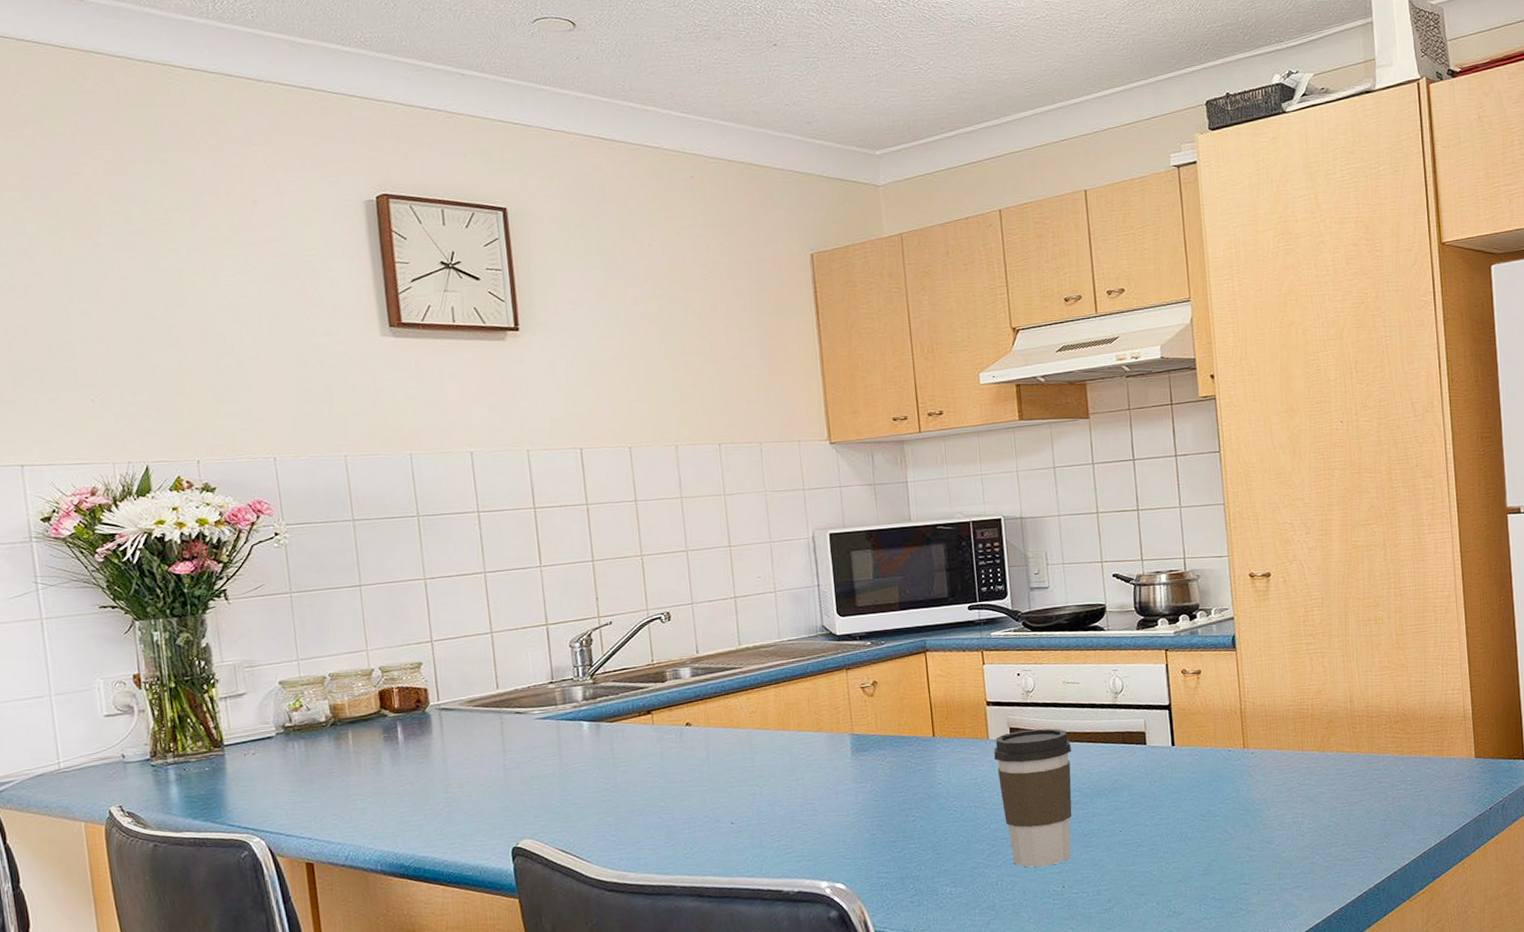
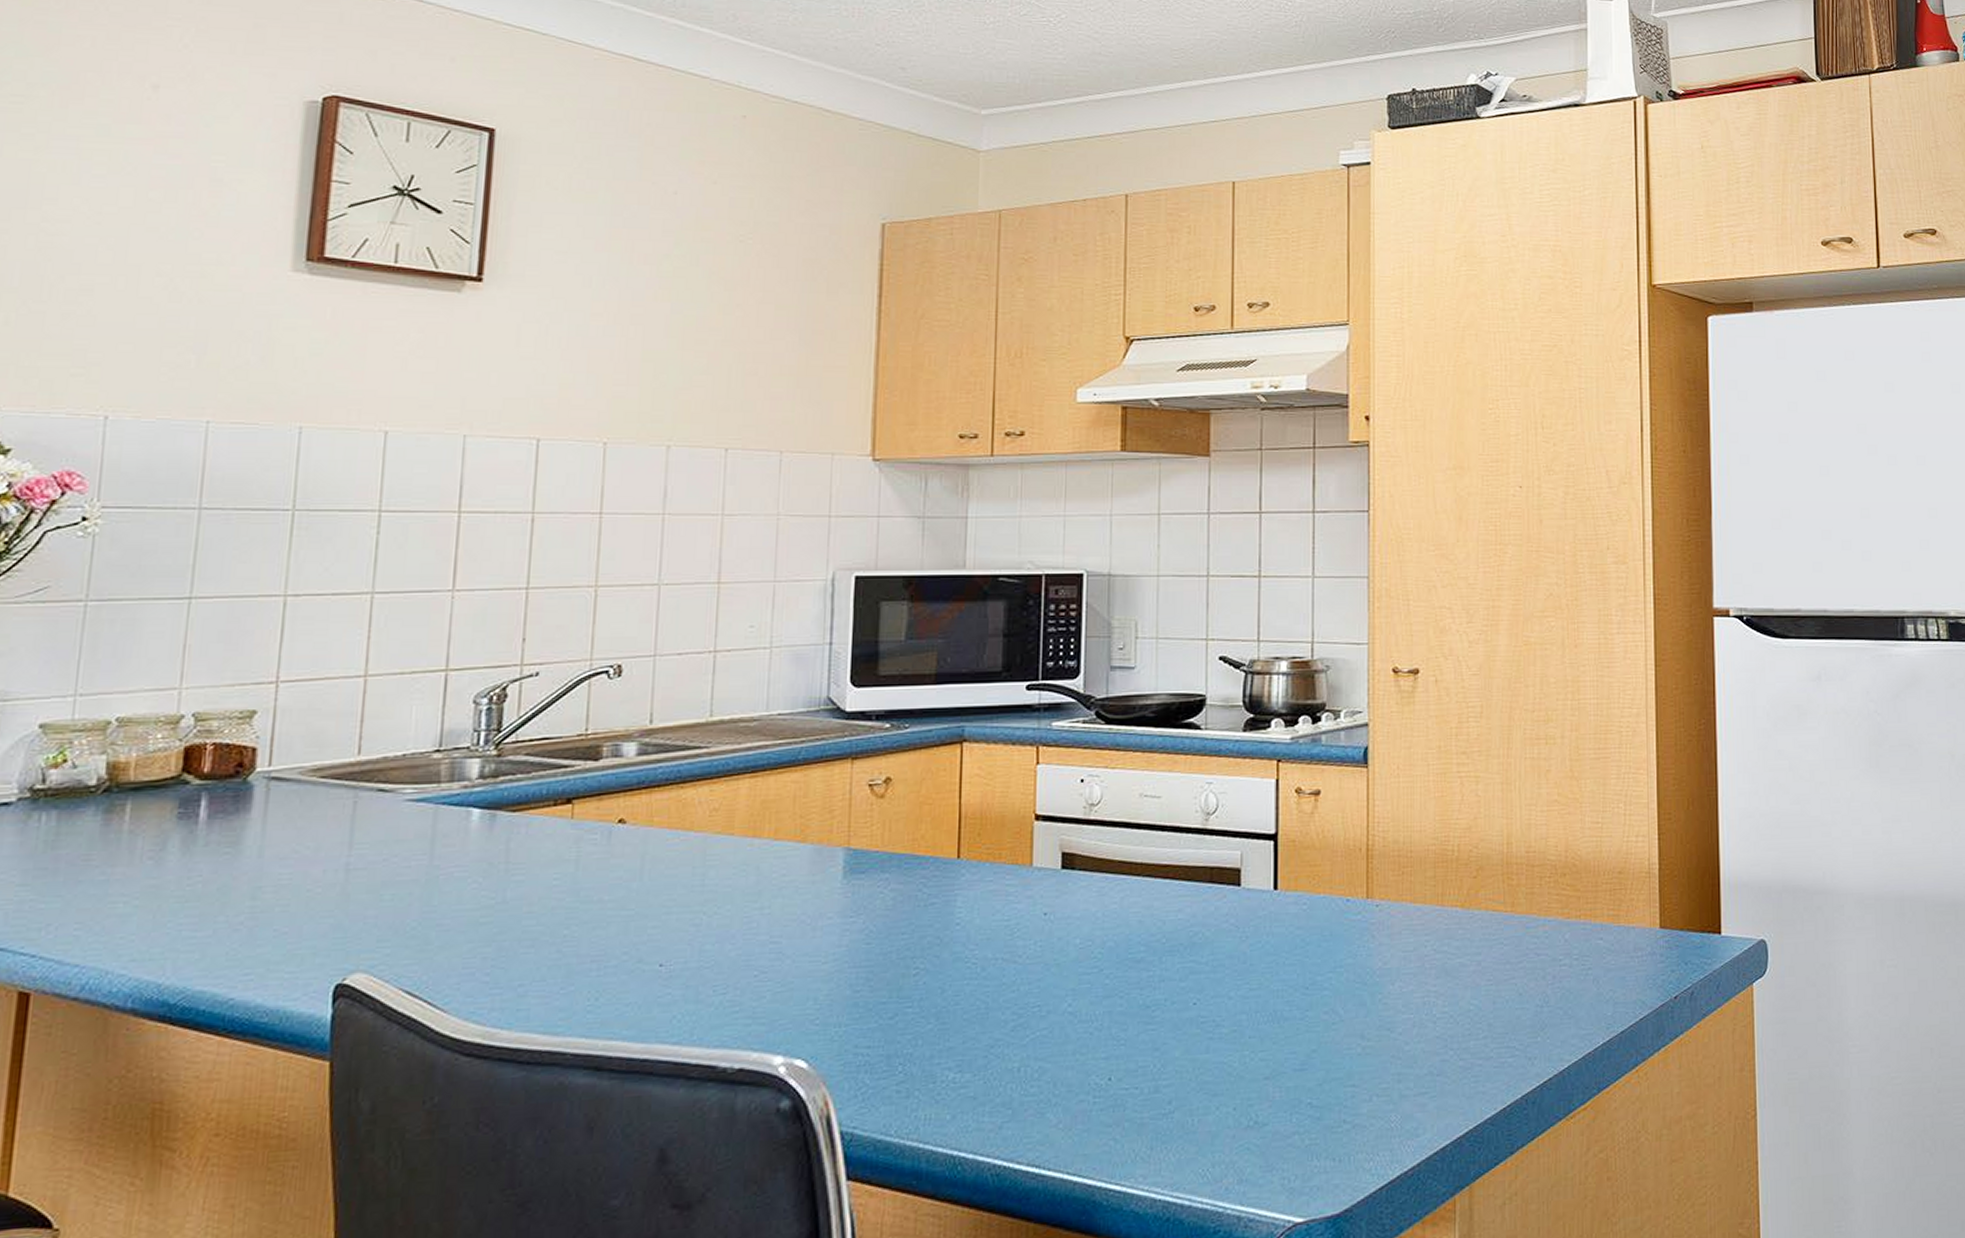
coffee cup: present [994,728,1072,867] -> none [1037,855,1141,1050]

